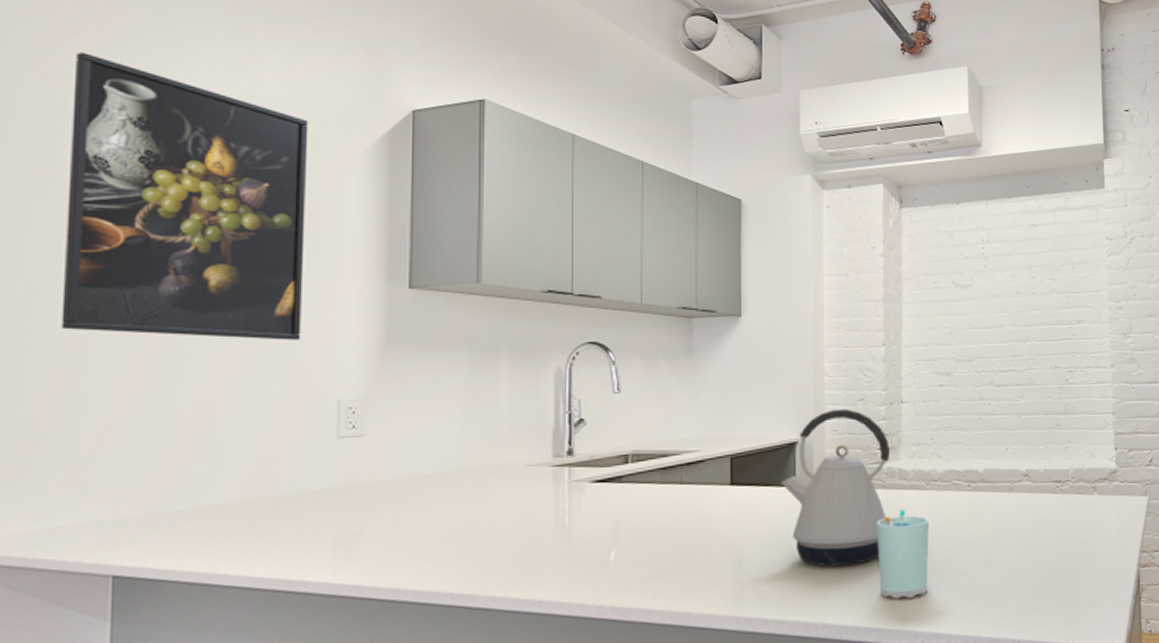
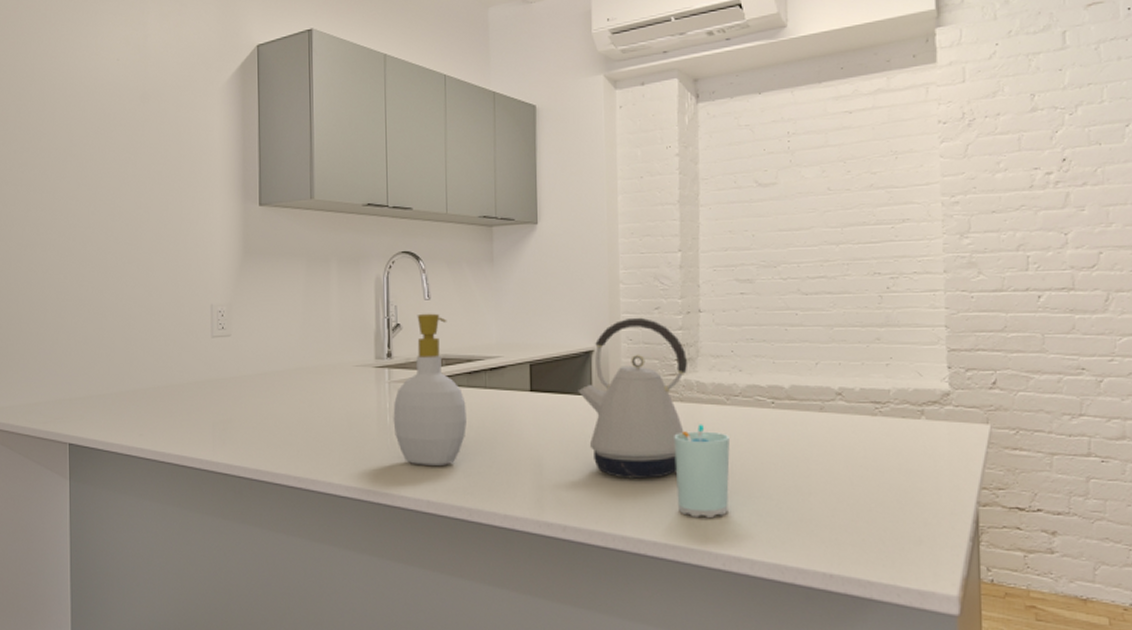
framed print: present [61,52,309,340] -> none [29,22,183,254]
soap bottle: none [573,407,661,570] -> present [393,313,468,467]

